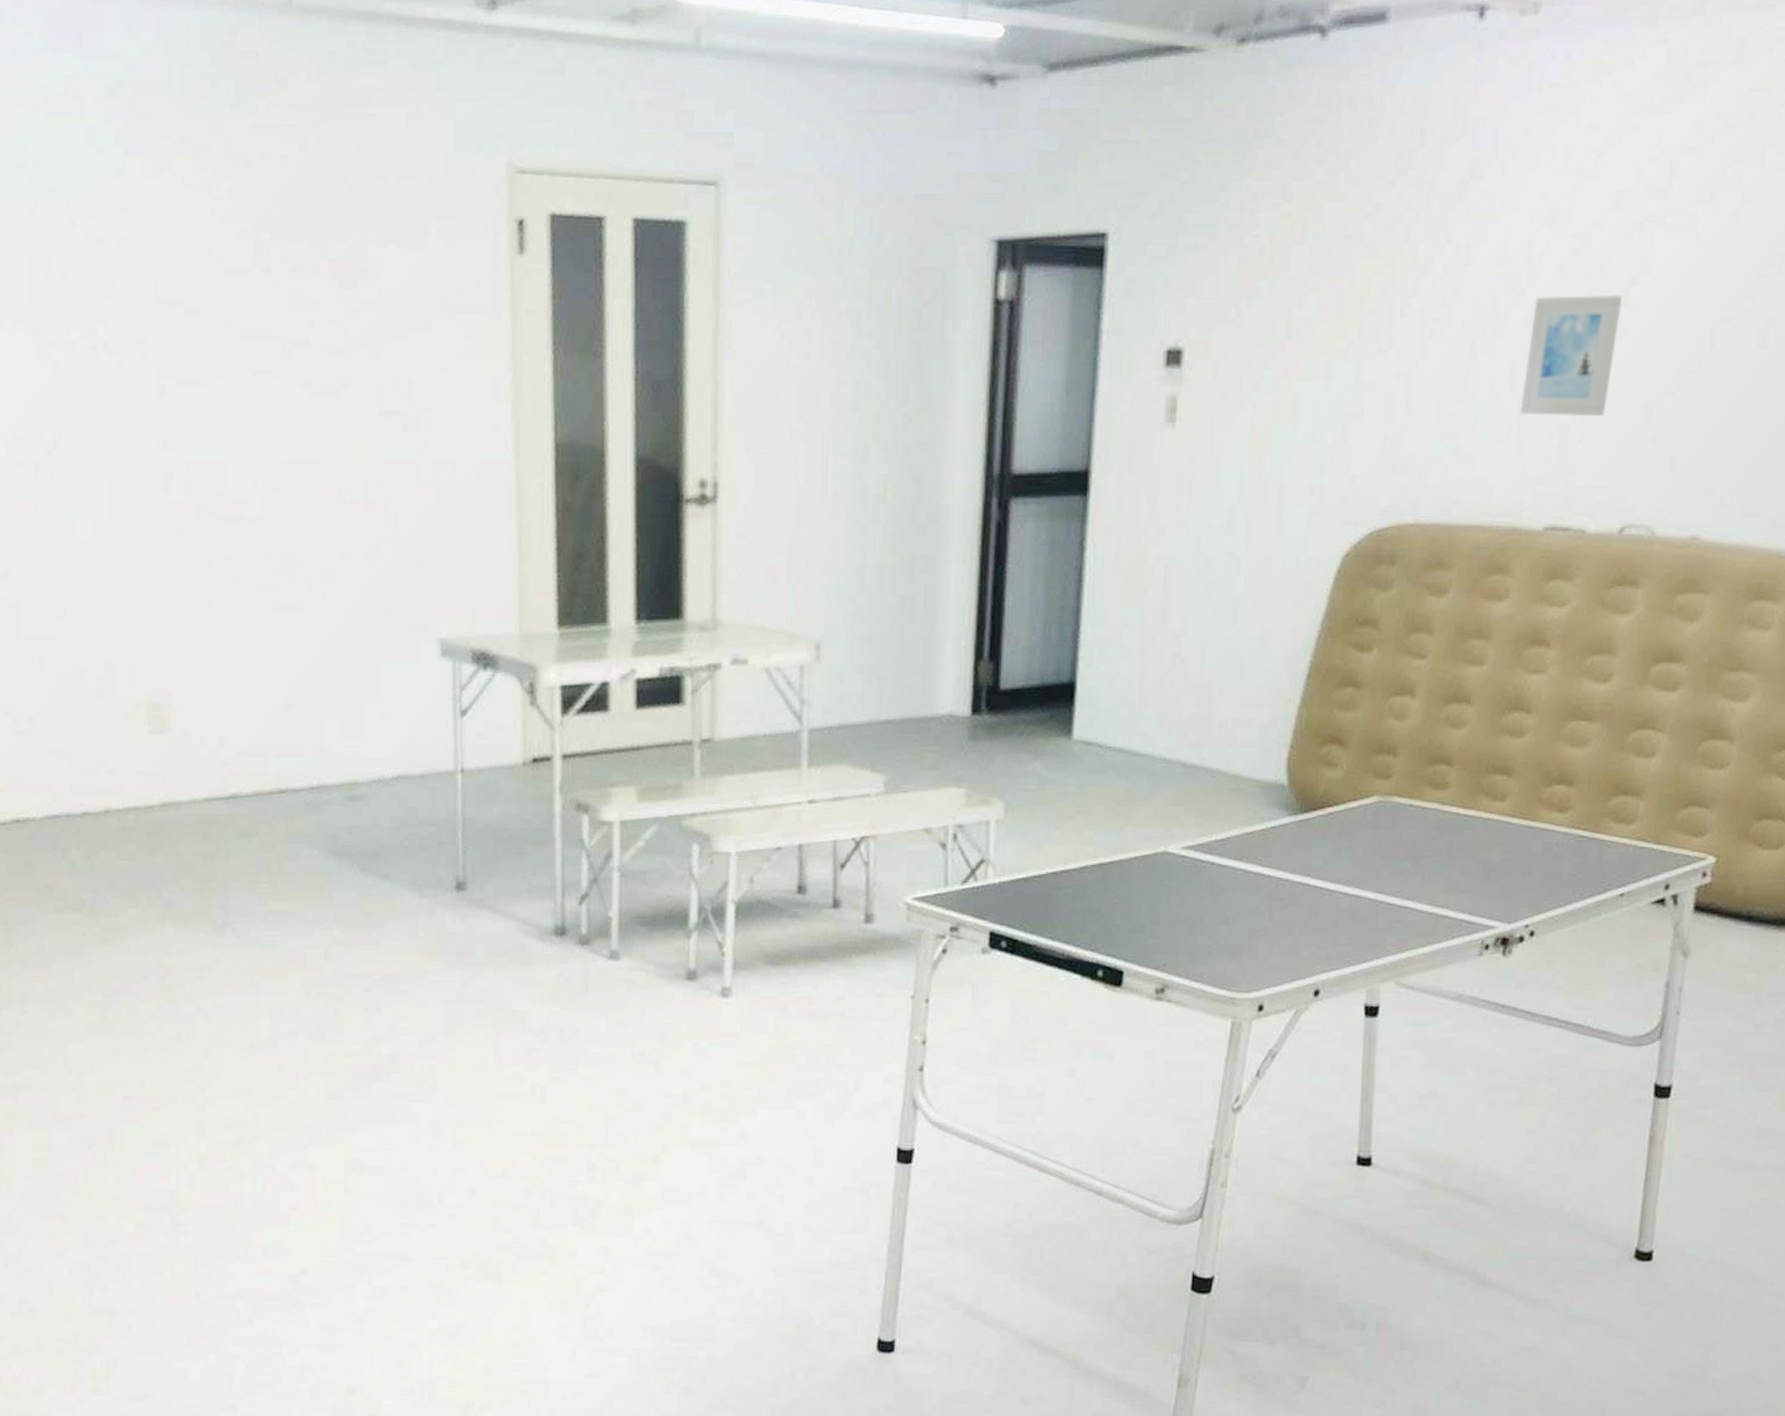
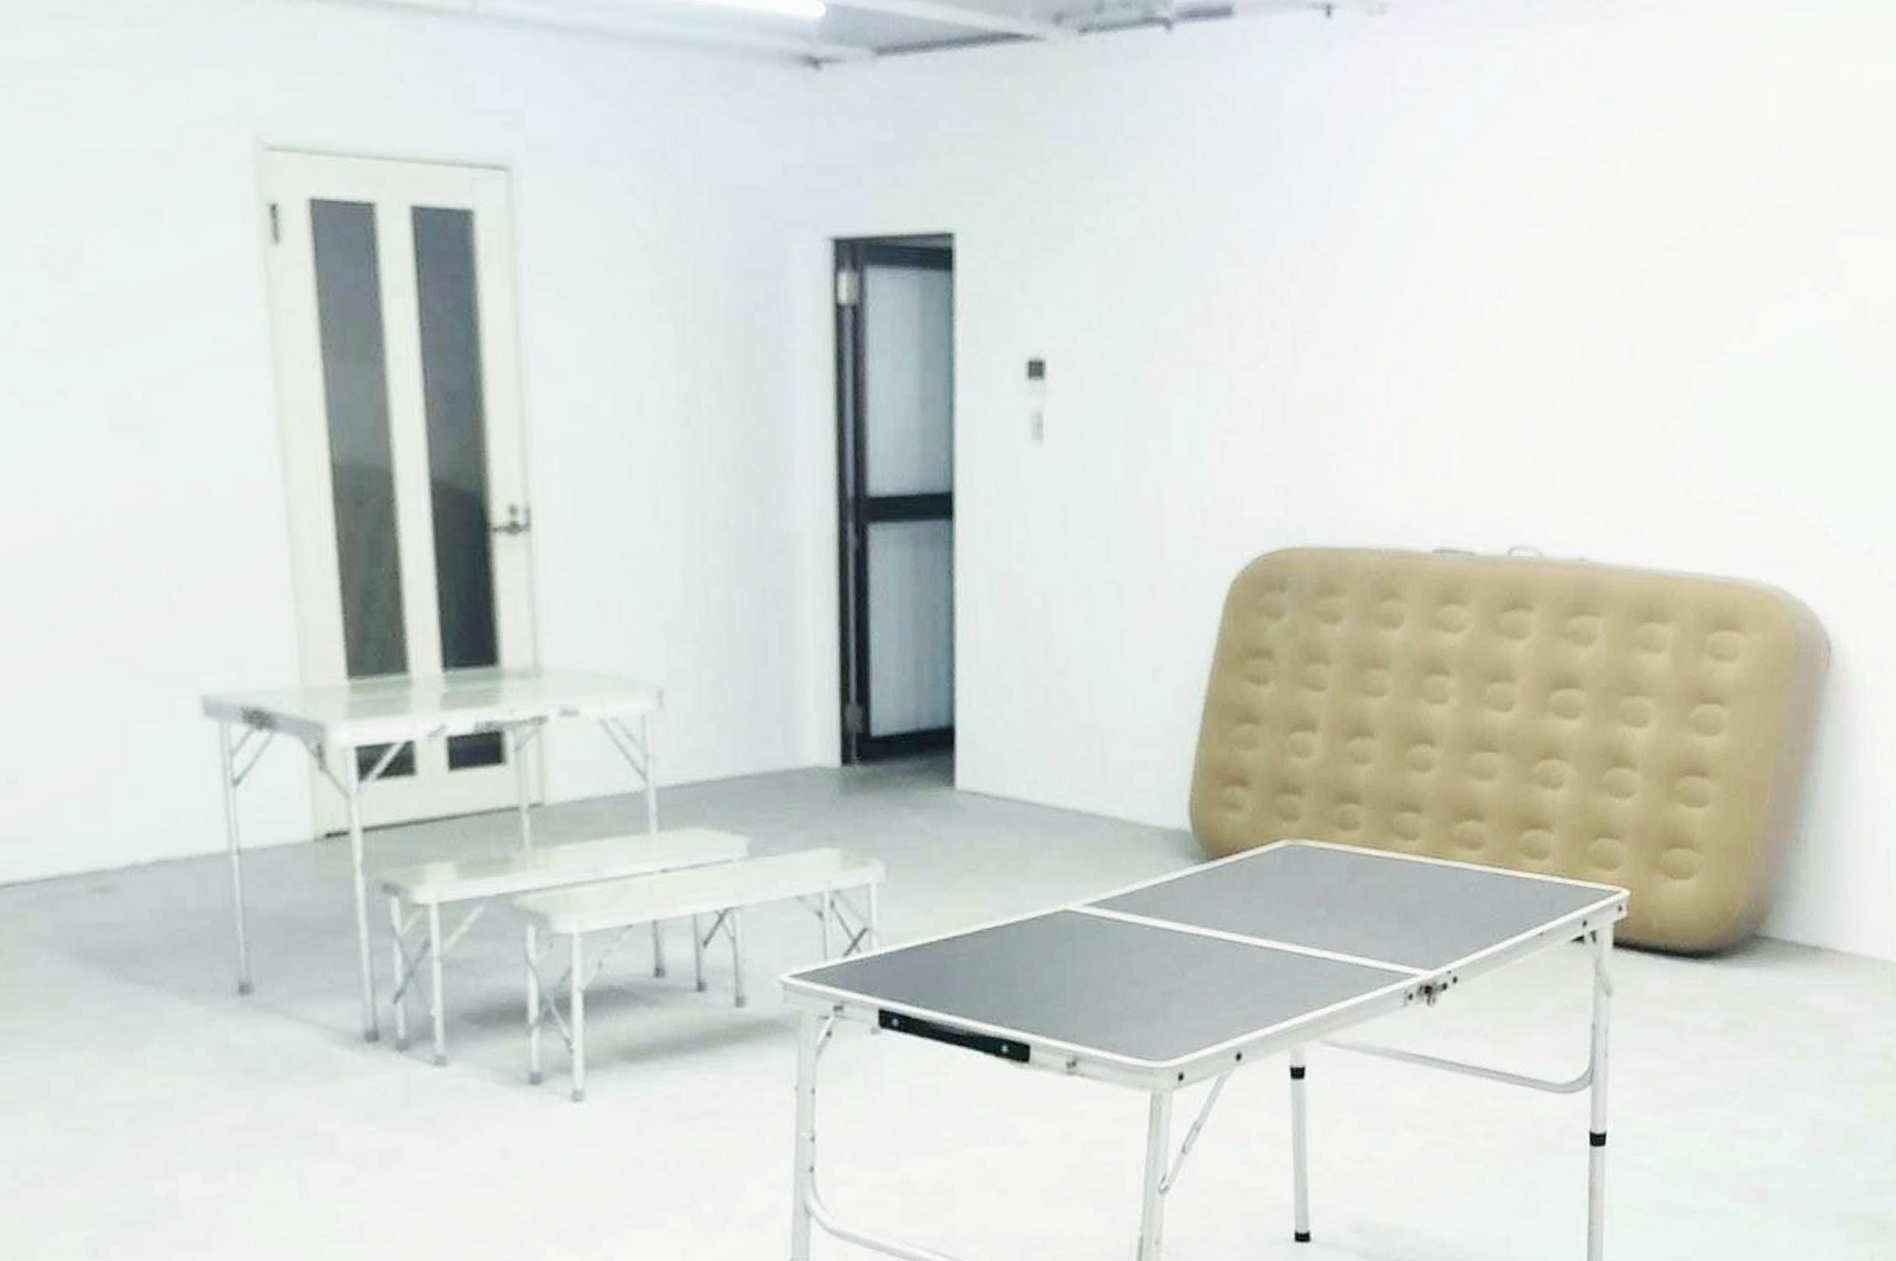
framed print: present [1520,294,1623,417] -> none [1399,307,1492,434]

